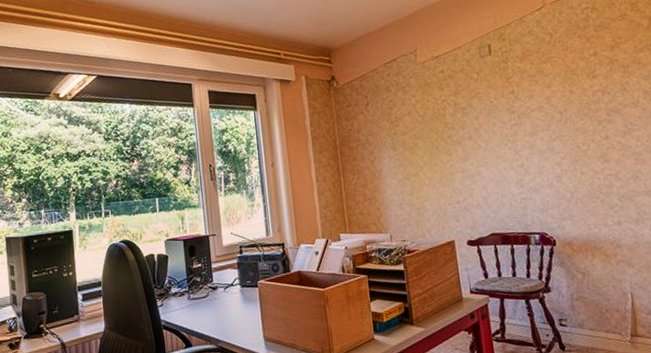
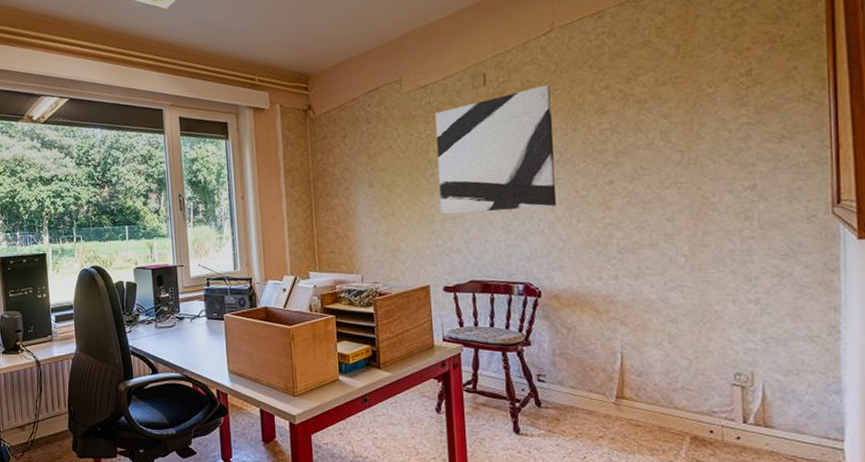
wall art: none [448,53,562,173] -> present [435,84,557,215]

